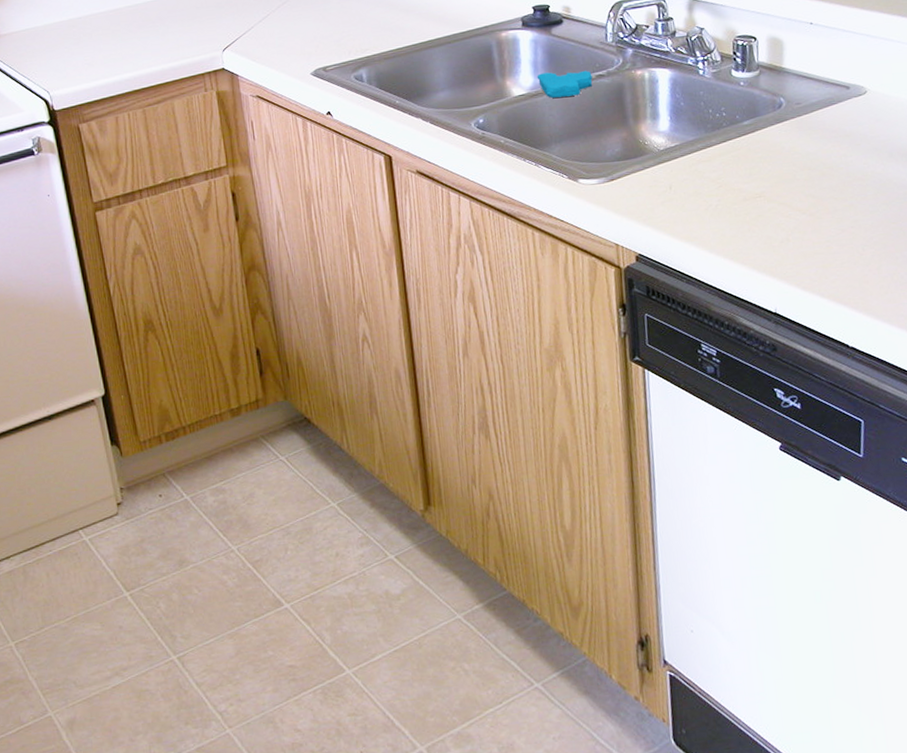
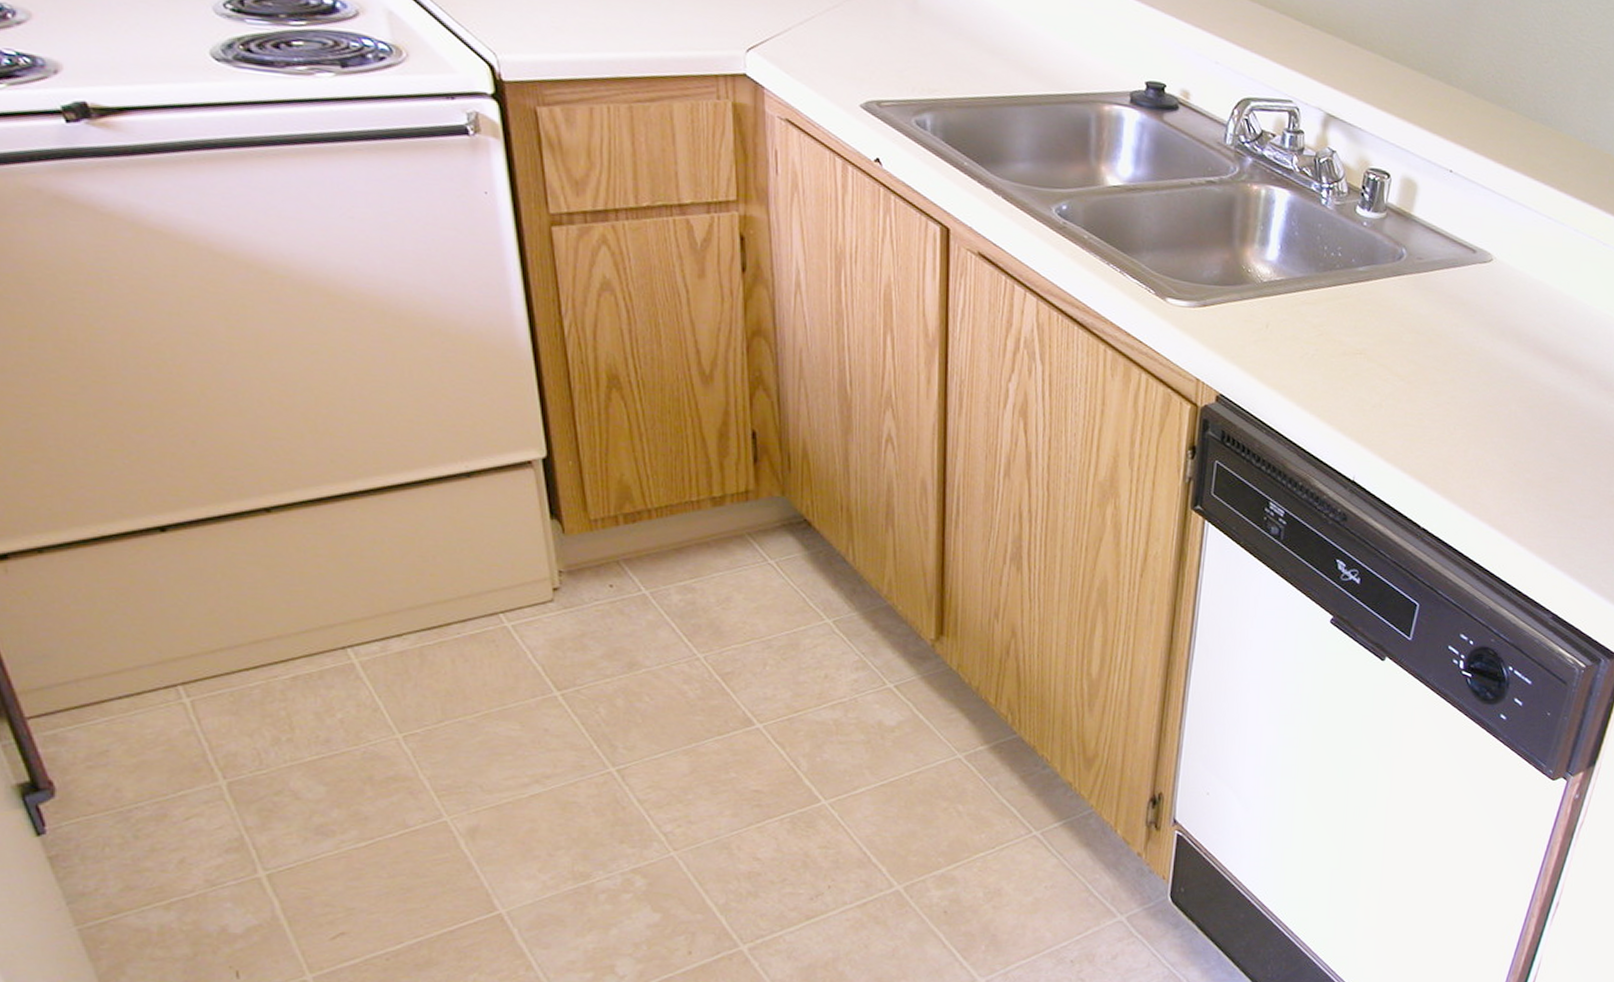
sponge: present [537,70,593,98] -> none [1138,165,1202,200]

